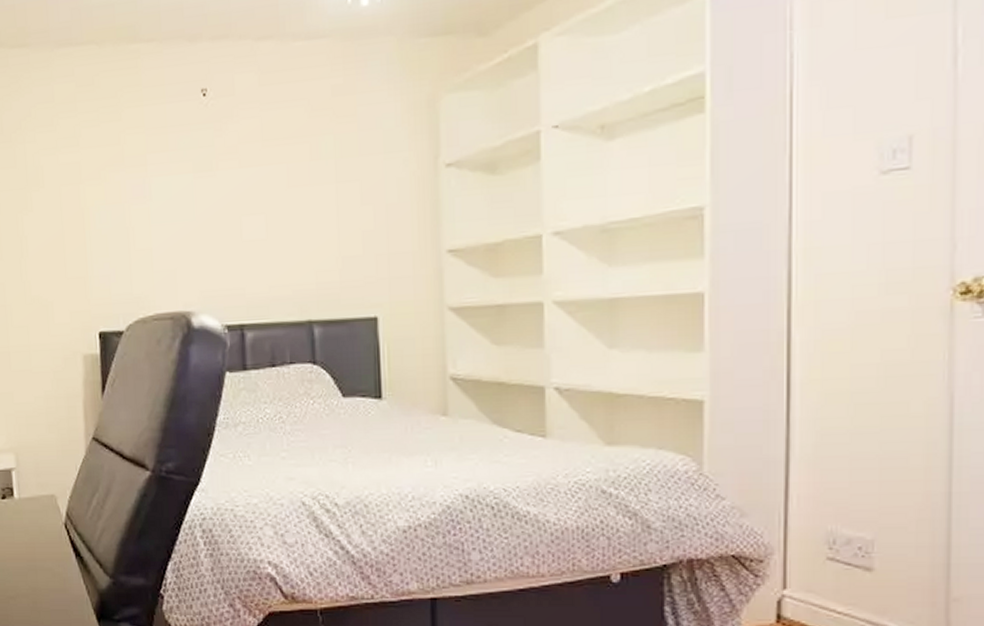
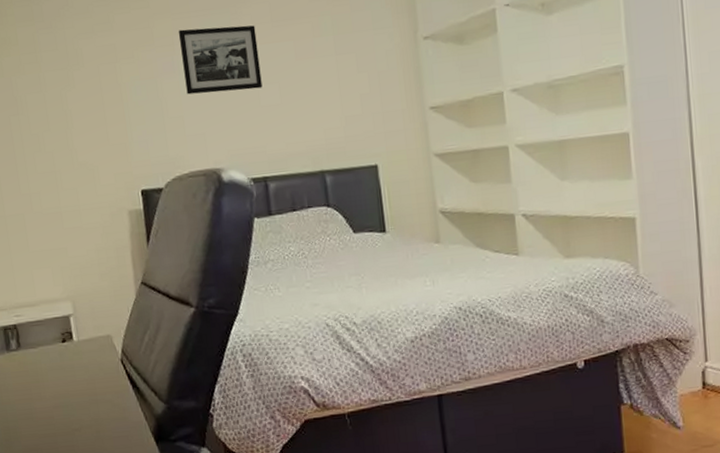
picture frame: none [152,144,246,224] -> present [178,25,263,95]

